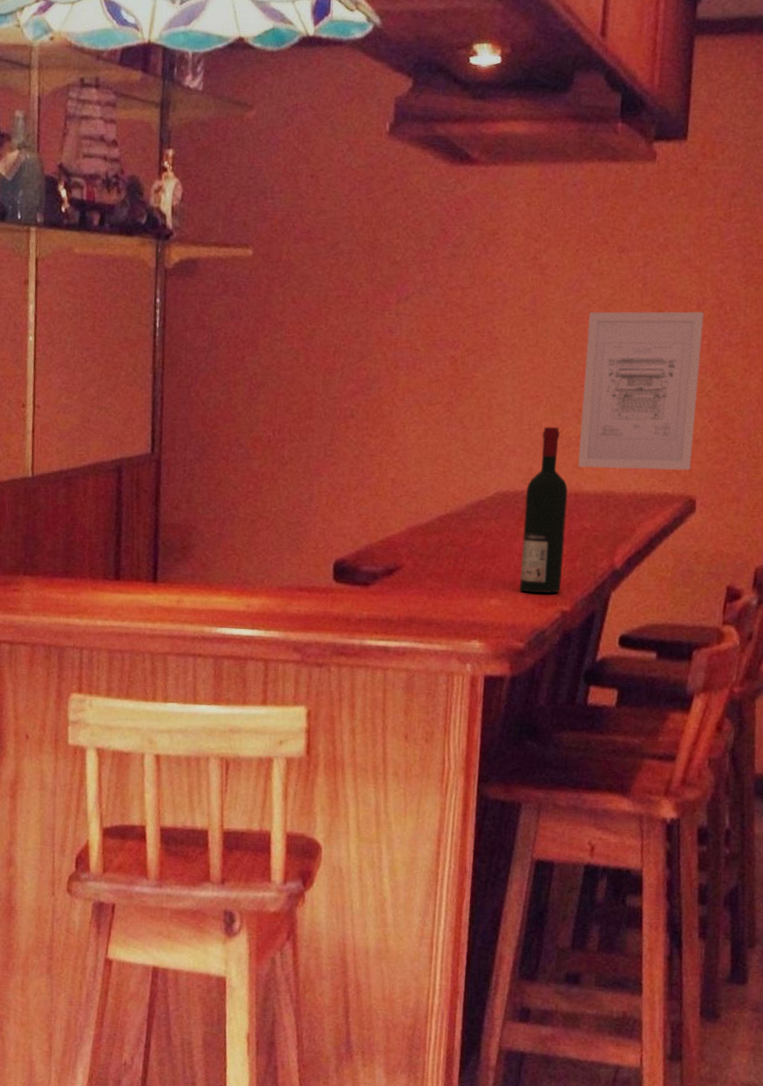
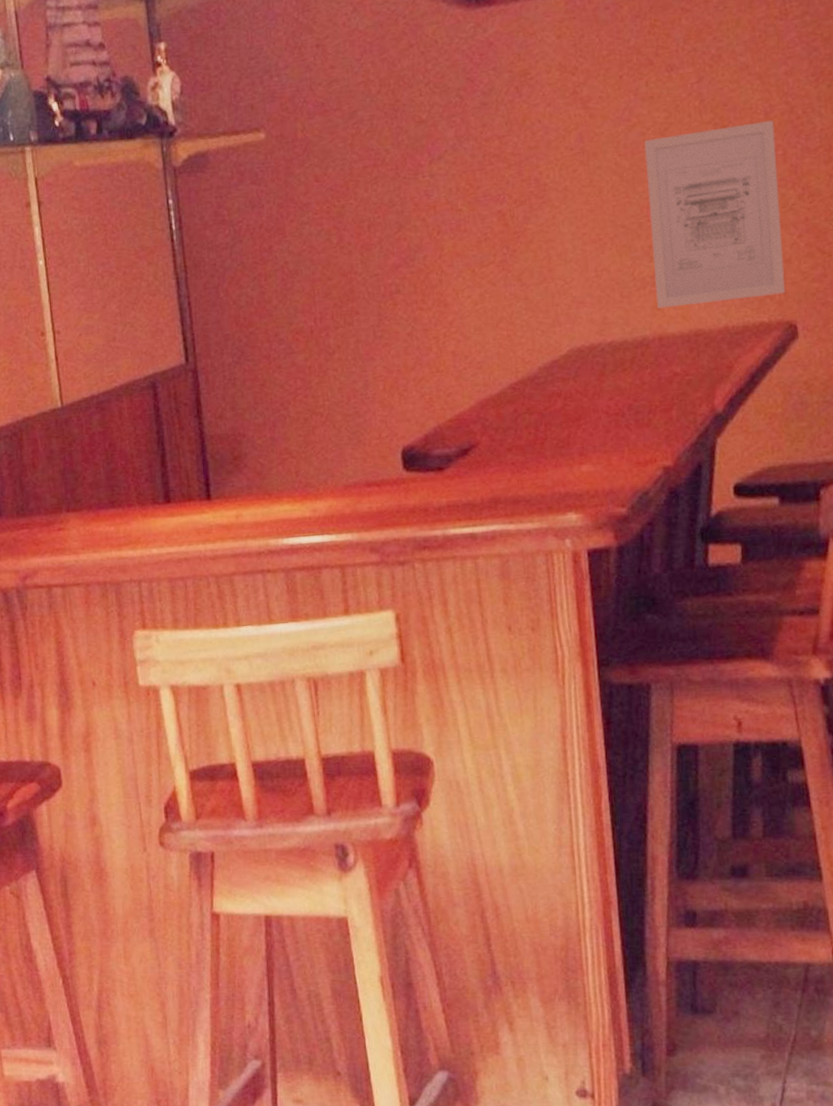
wine bottle: present [520,426,568,593] -> none [603,268,658,452]

